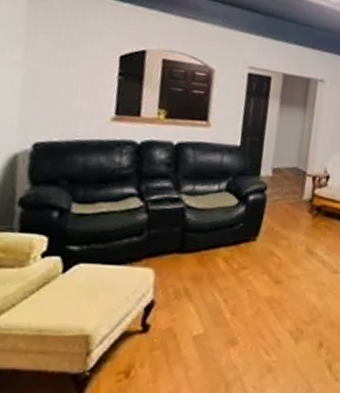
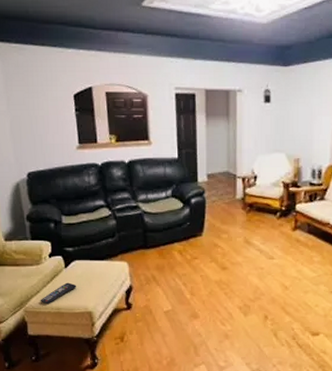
remote control: none [13,293,75,324] -> present [40,282,77,305]

